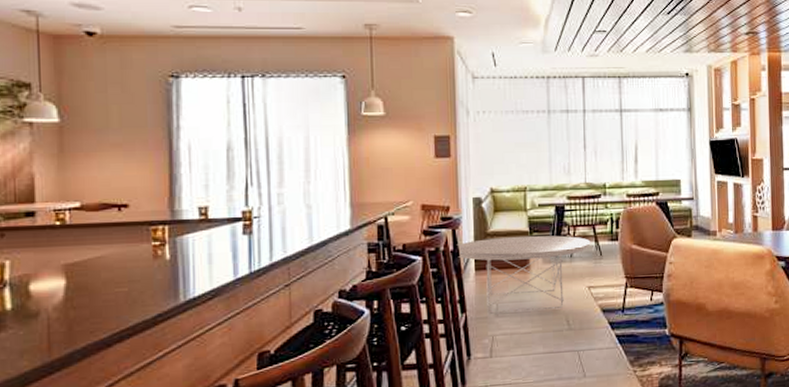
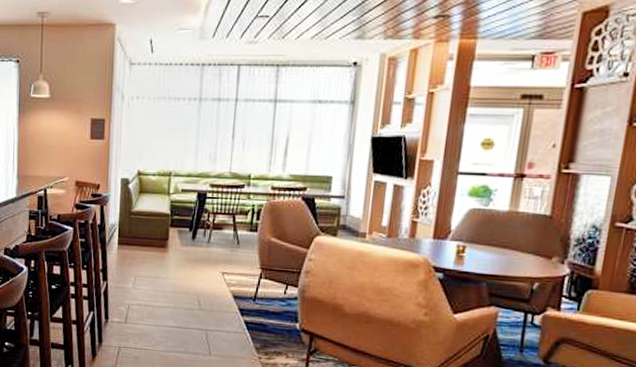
coffee table: present [456,235,591,314] -> none [103,217,229,290]

